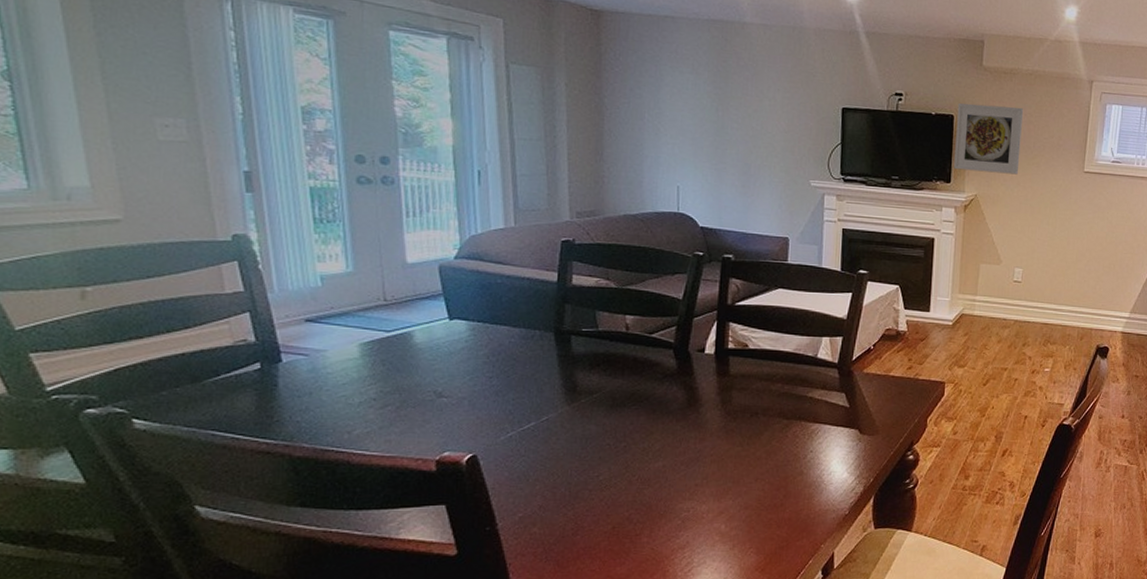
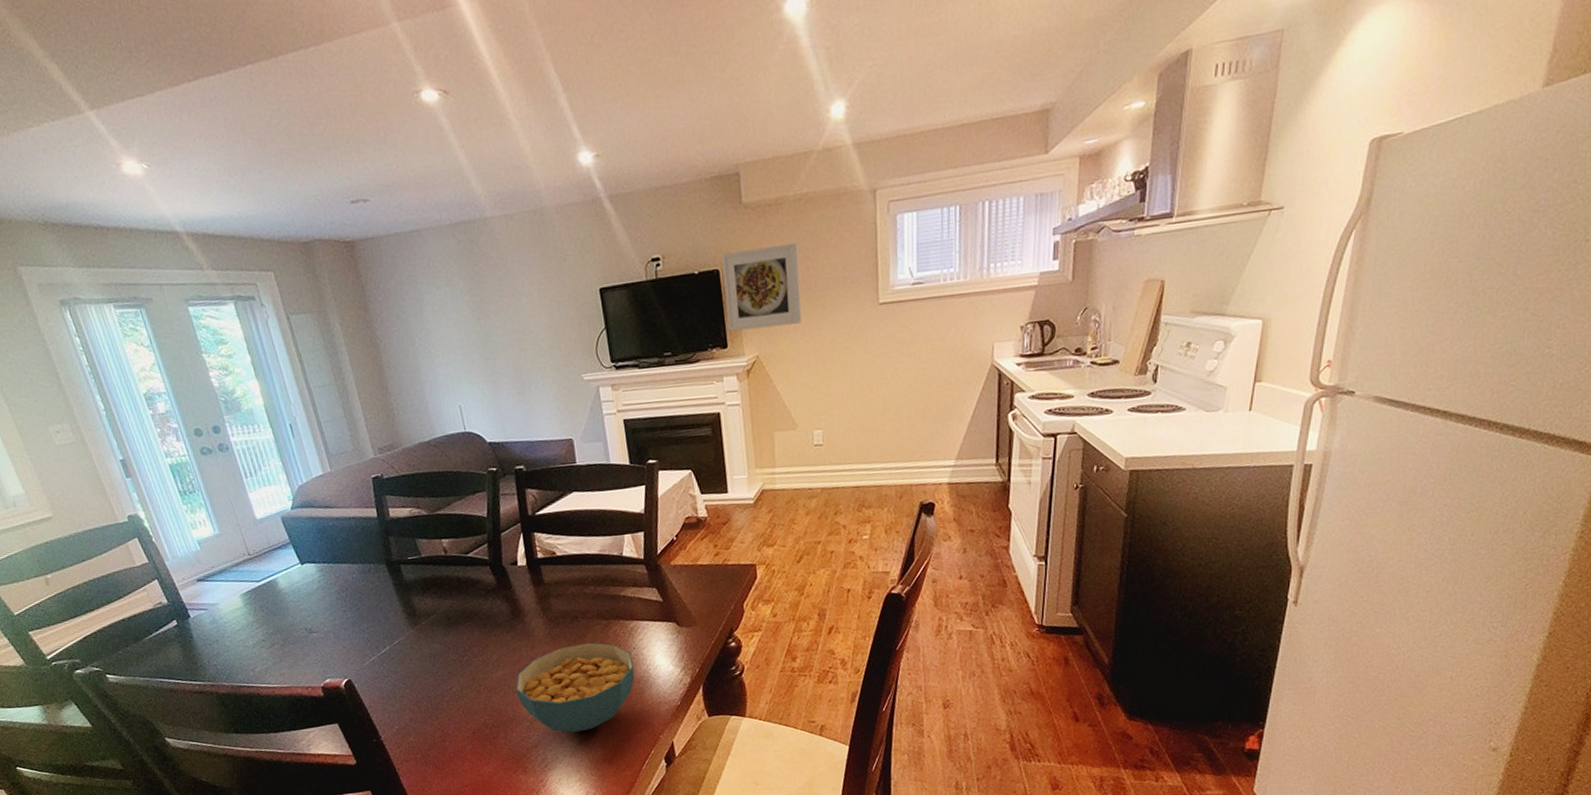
cereal bowl: none [673,441,808,536] -> present [515,642,635,733]

